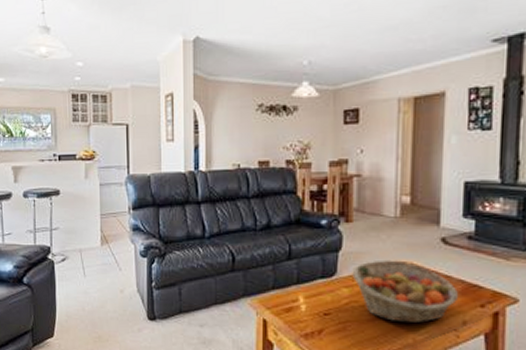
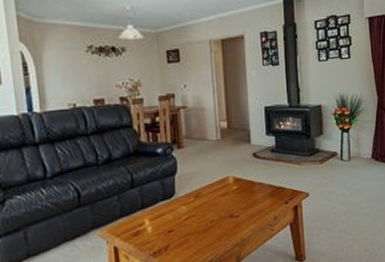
fruit basket: present [352,259,458,324] -> none [188,175,269,227]

